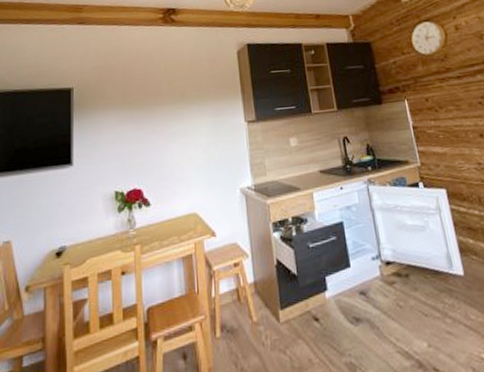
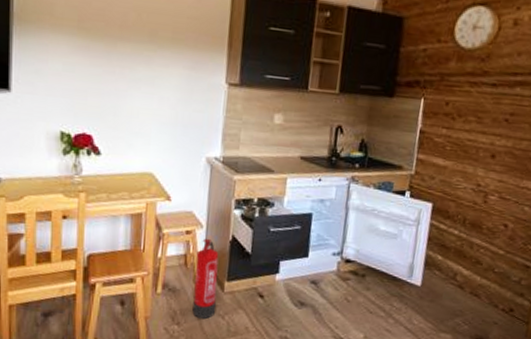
fire extinguisher: none [247,266,277,359] -> present [192,238,219,319]

